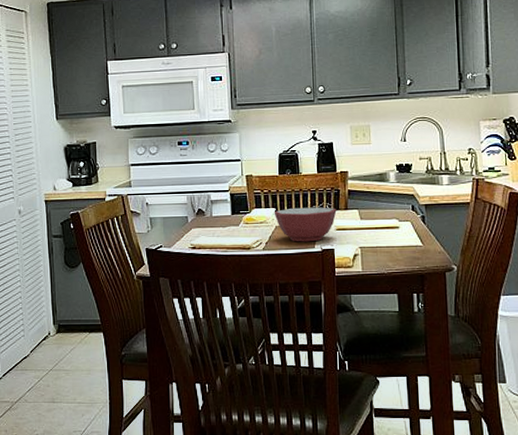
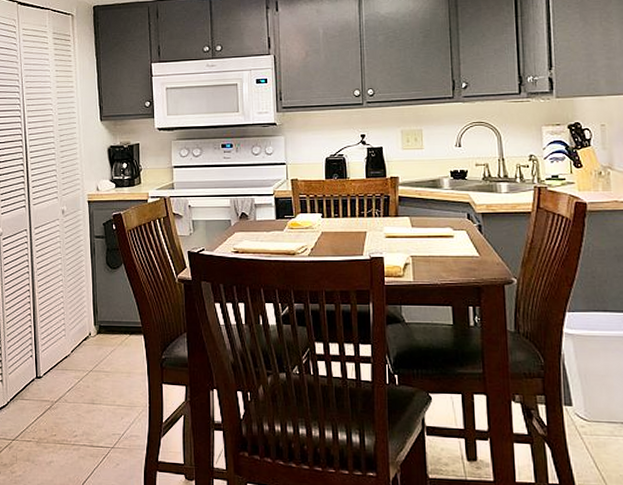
bowl: present [274,207,337,242] -> none [320,213,386,249]

